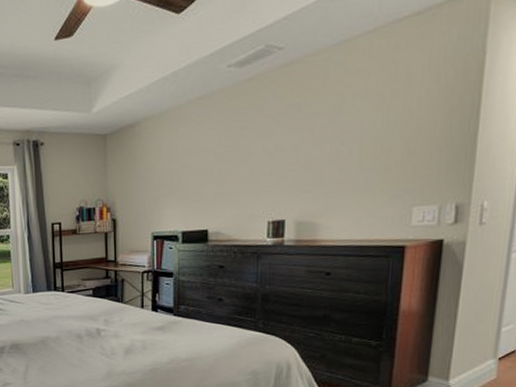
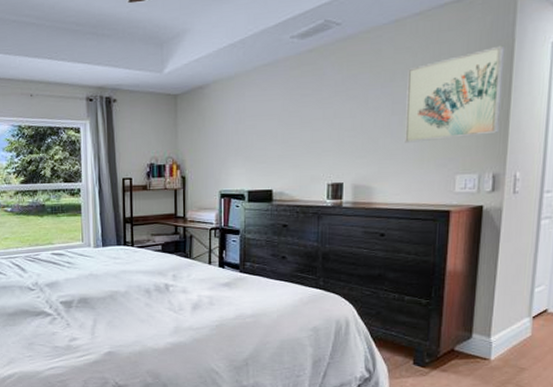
wall art: none [355,60,475,175] -> present [405,45,506,143]

